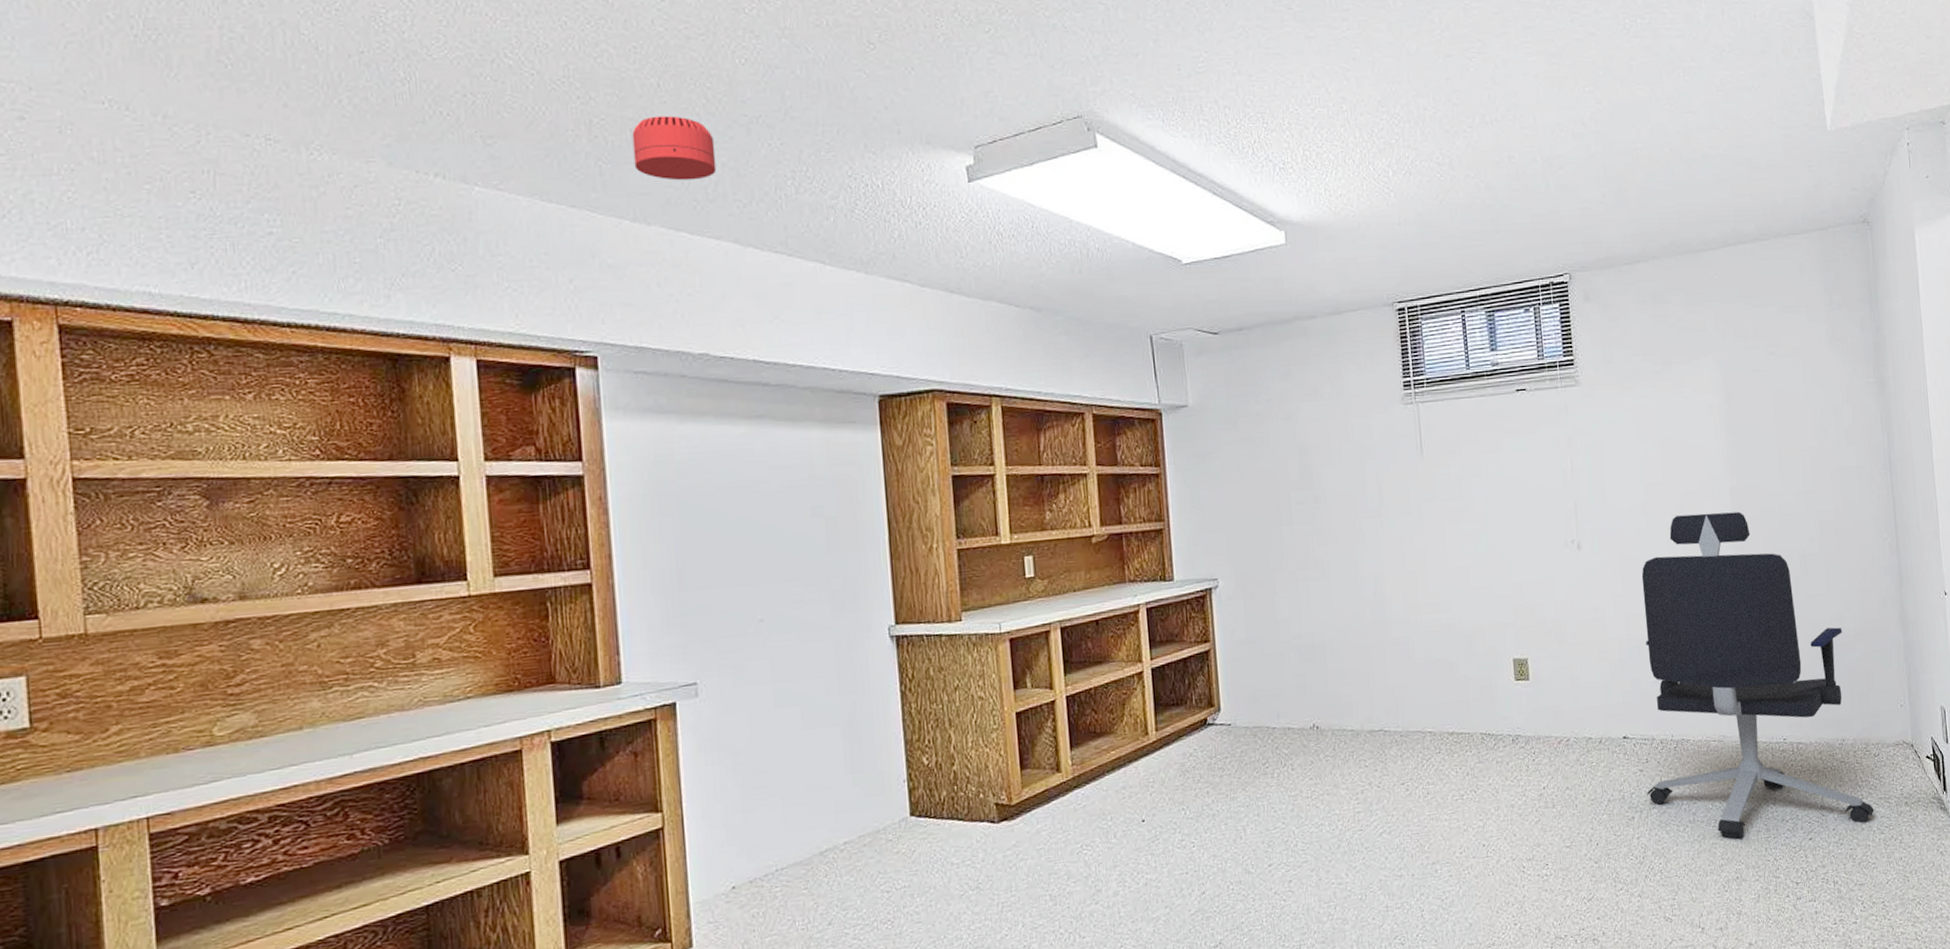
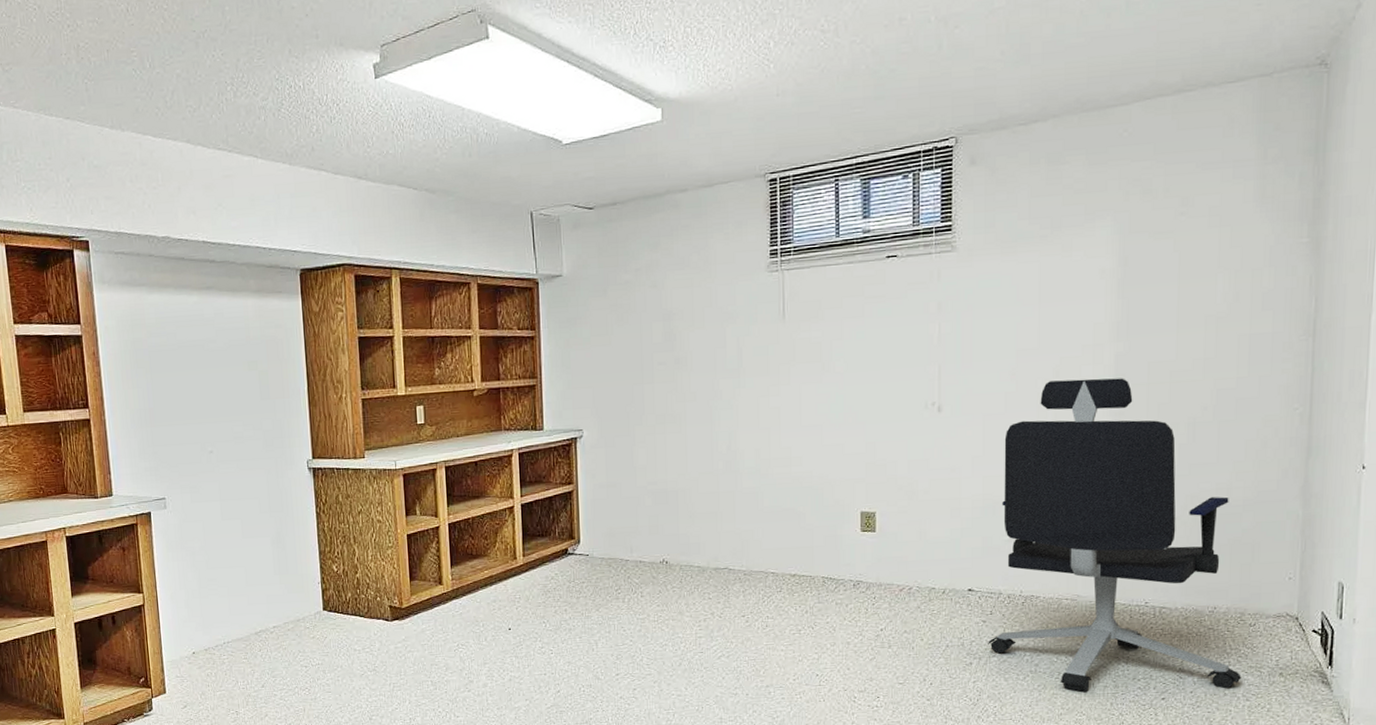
smoke detector: present [632,115,717,181] -> none [108,36,173,92]

